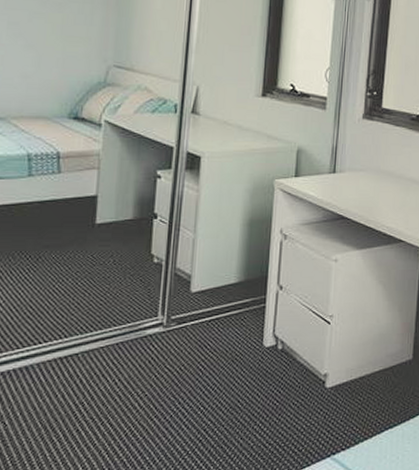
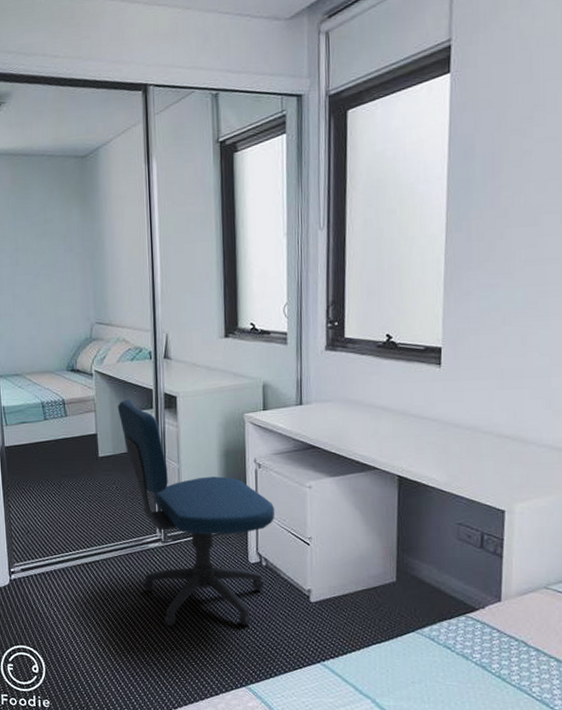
office chair: none [127,156,298,432] -> present [117,399,275,627]

